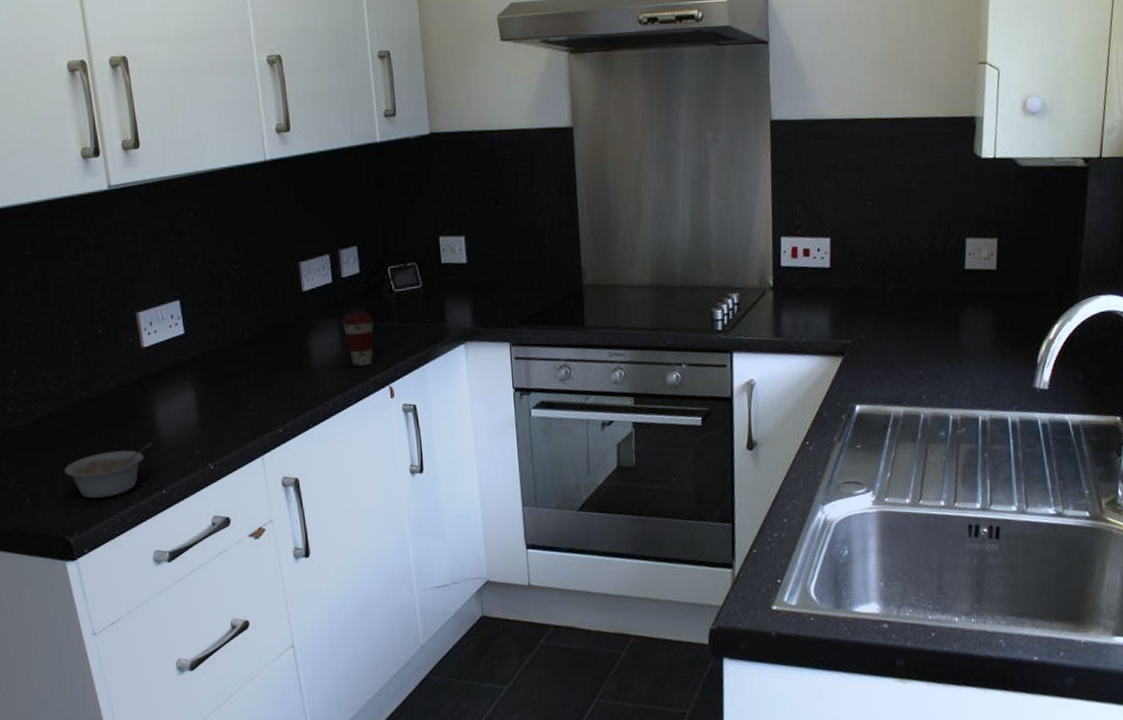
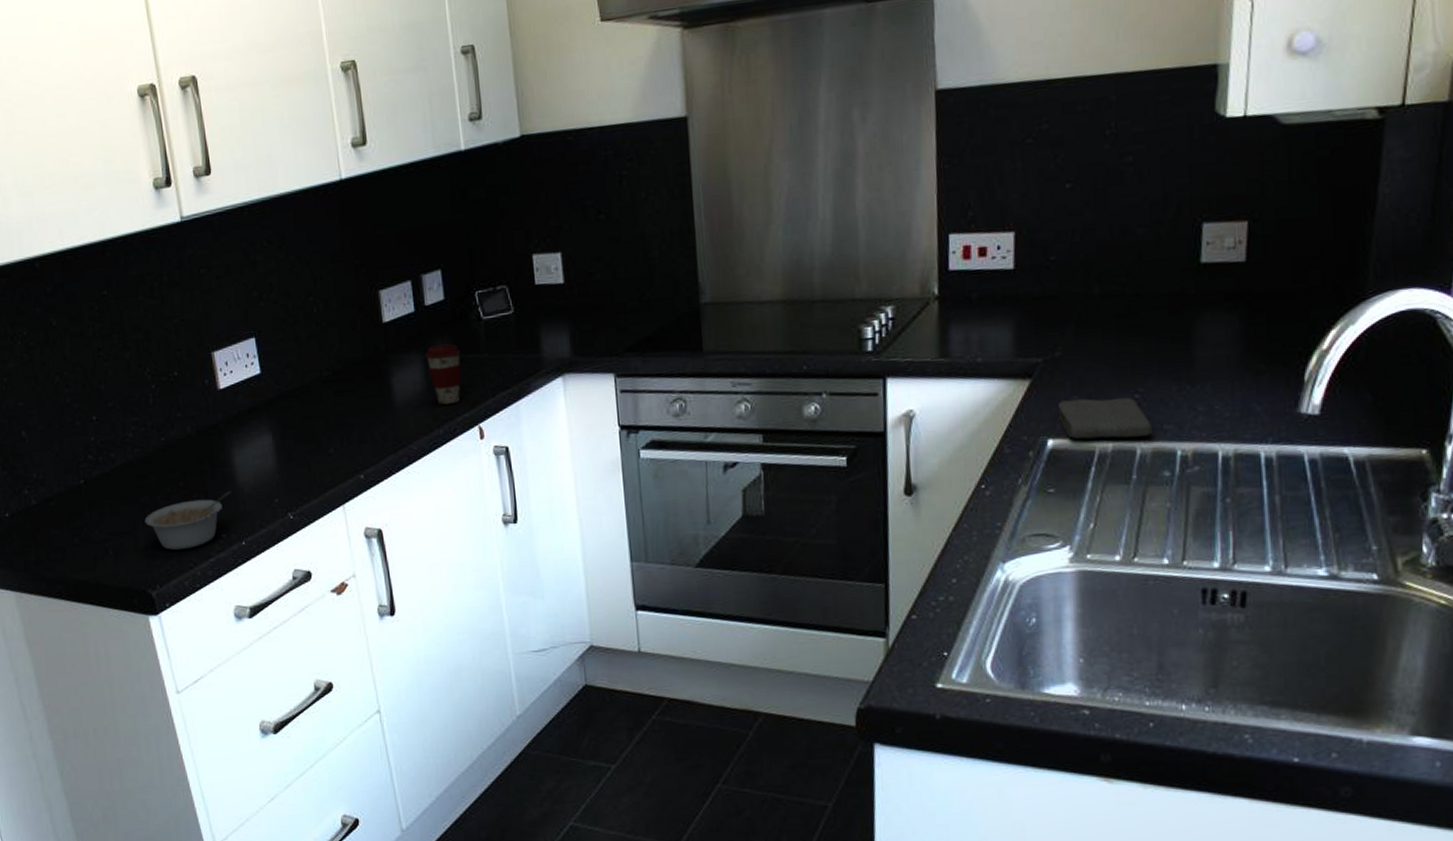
washcloth: none [863,372,932,406] -> present [1058,397,1153,440]

